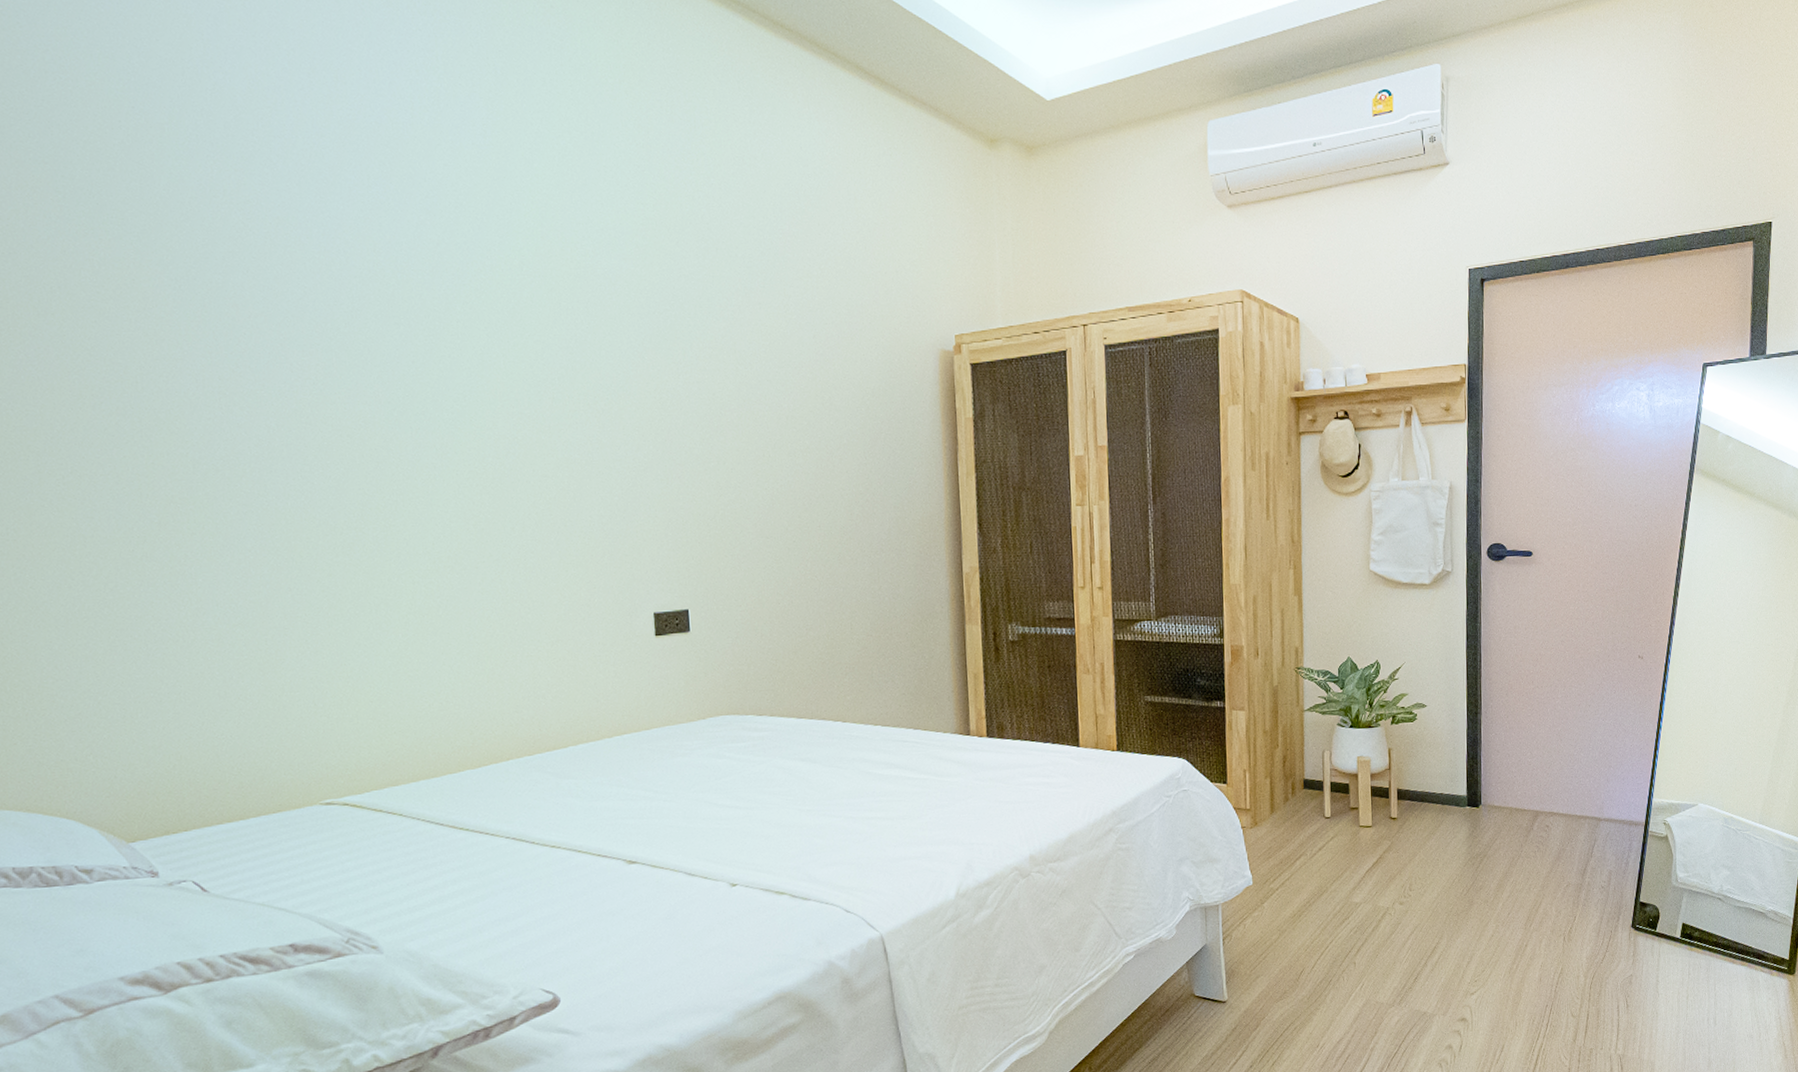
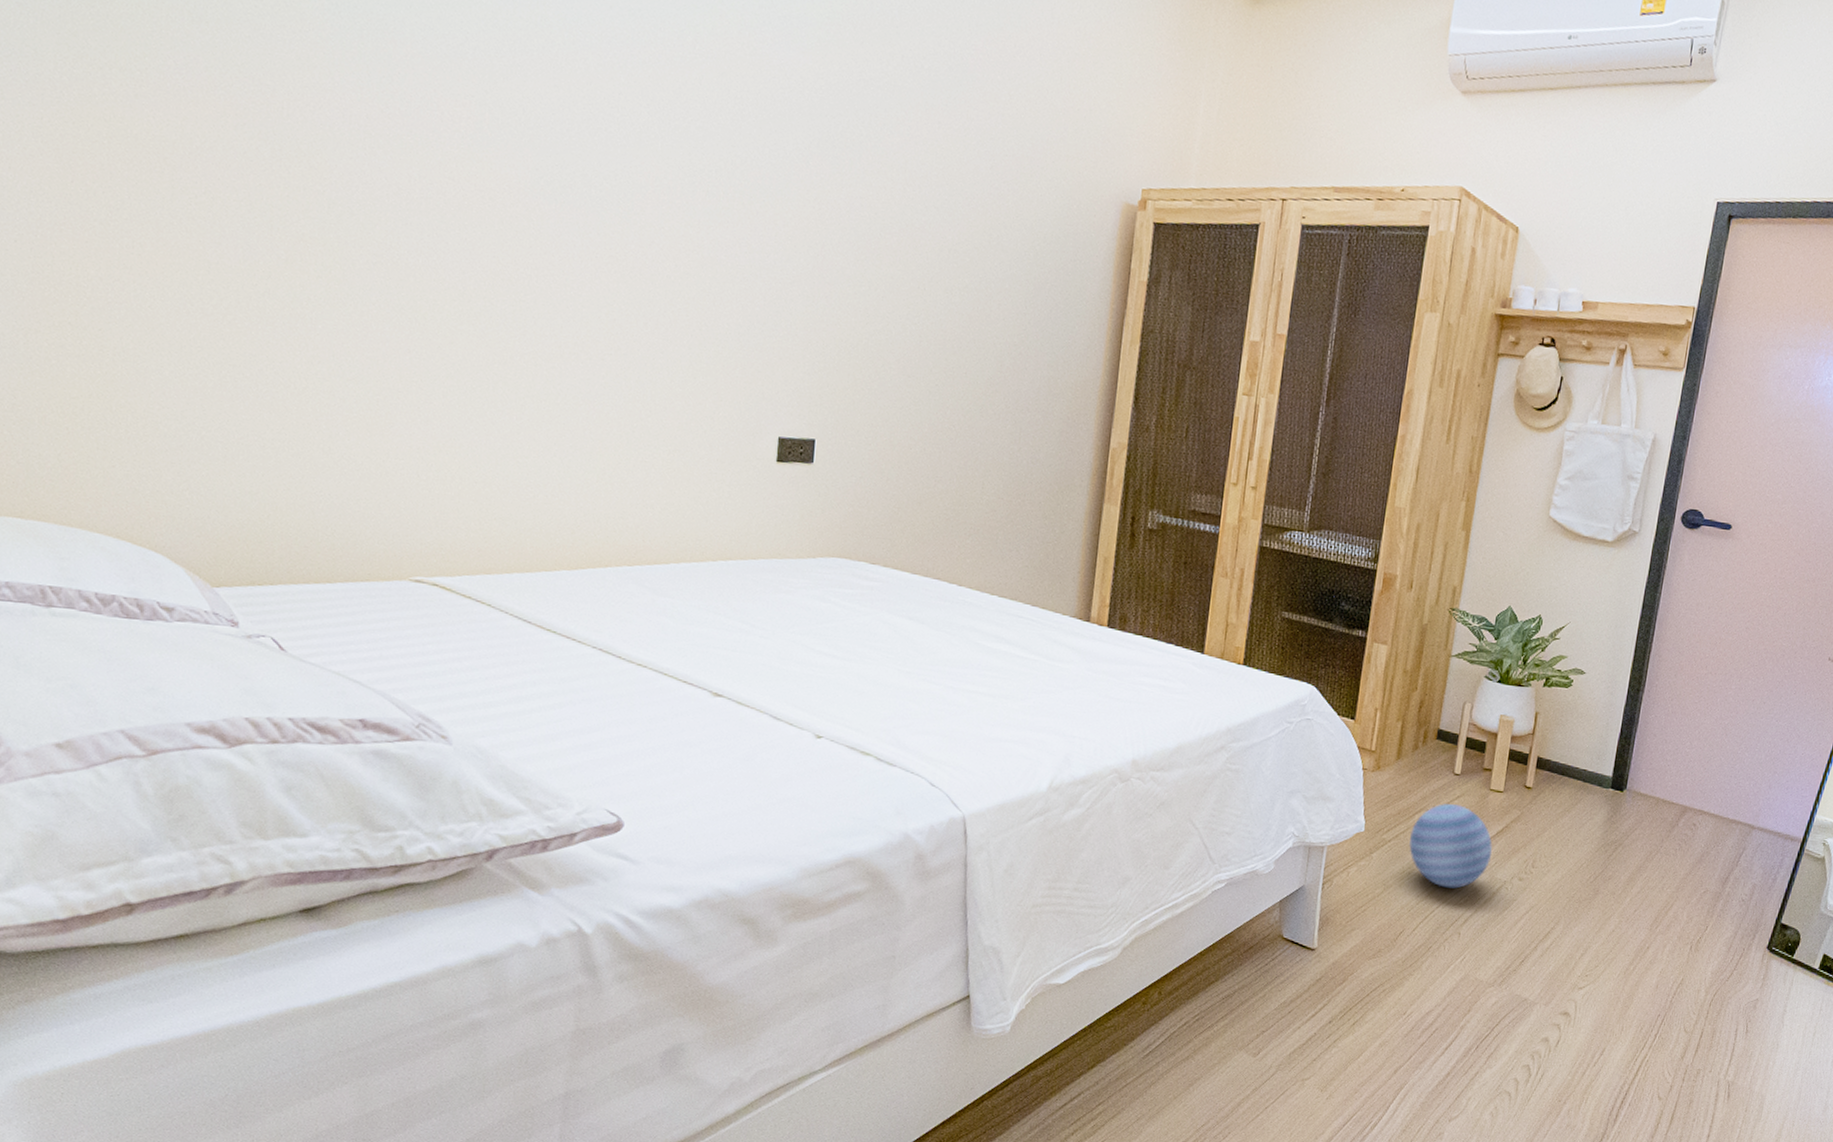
decorative ball: none [1295,845,1371,923] -> present [1409,804,1492,889]

